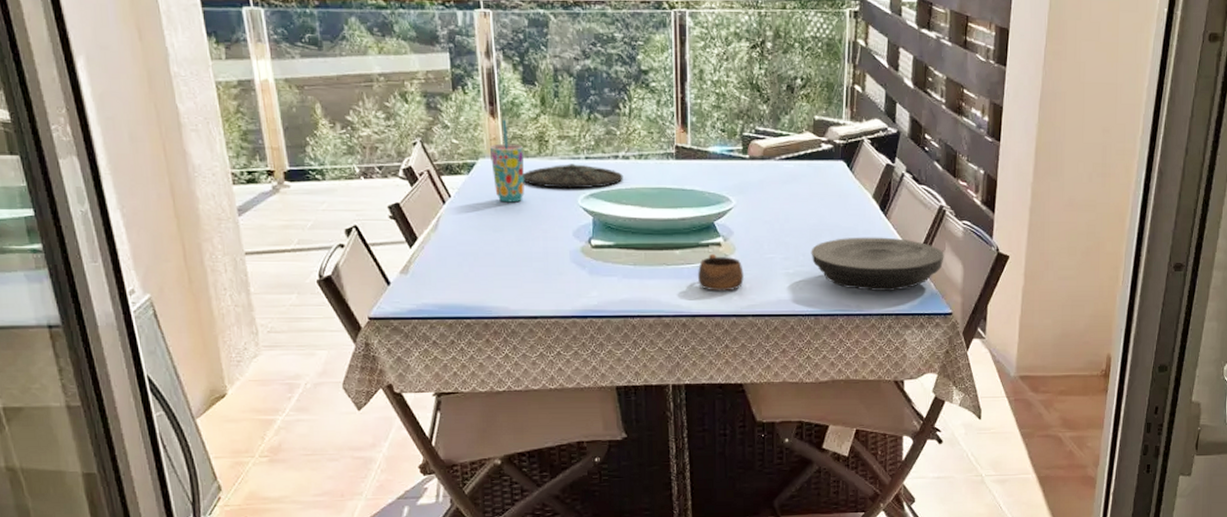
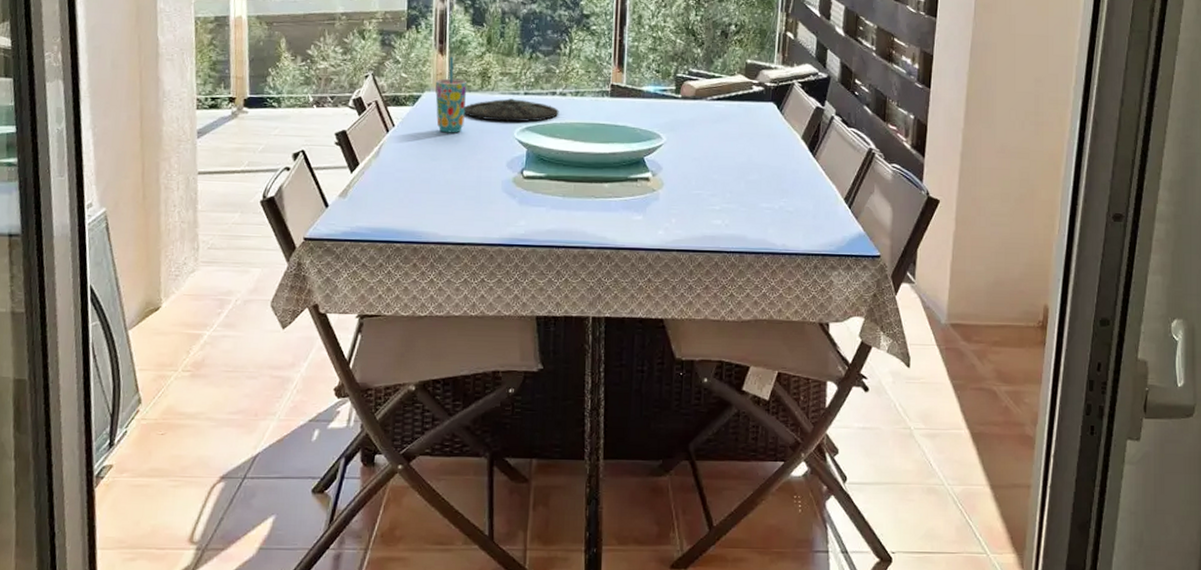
cup: present [698,253,745,292] -> none [625,187,671,226]
plate: present [811,237,944,292] -> none [738,176,873,232]

